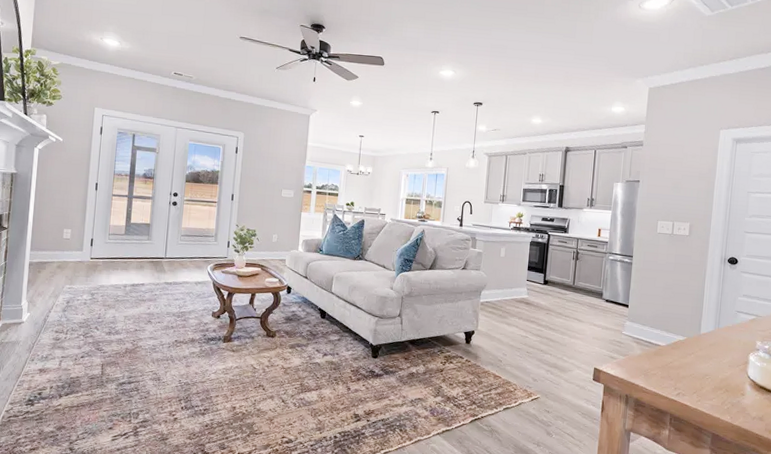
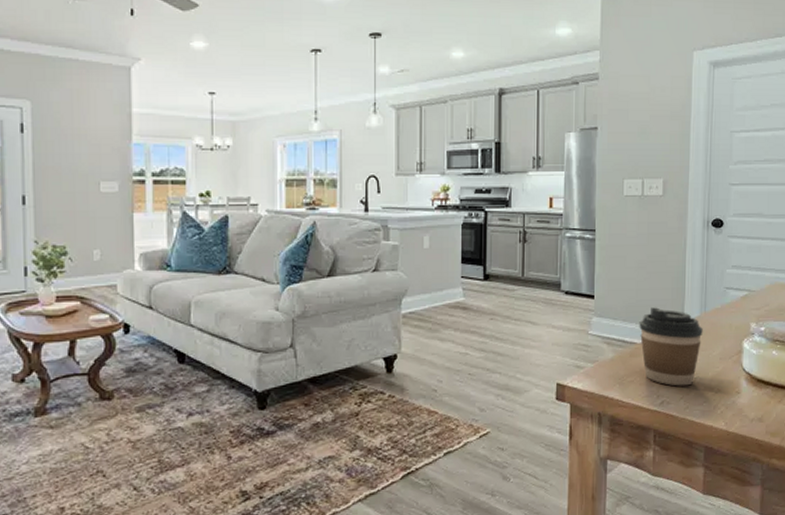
coffee cup: none [663,319,716,384] -> present [639,307,703,386]

